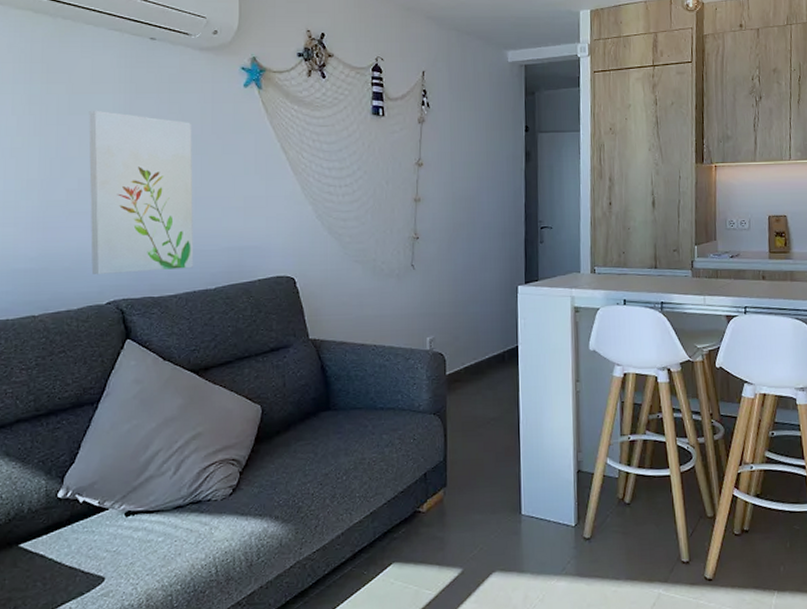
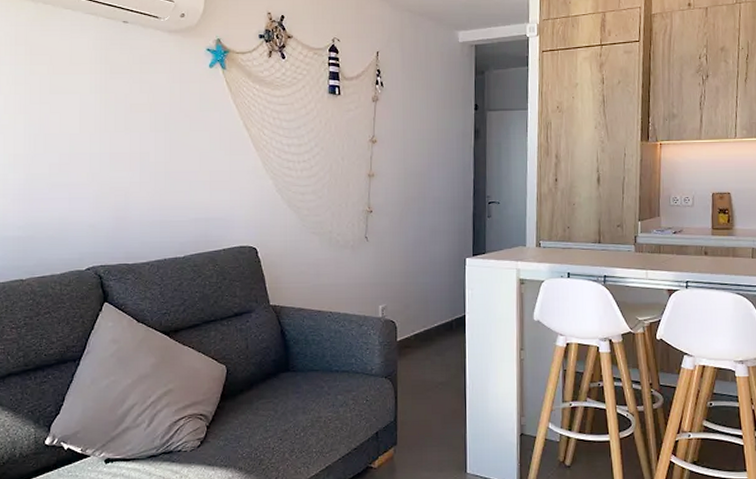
wall art: present [89,110,194,275] -> none [68,89,165,243]

